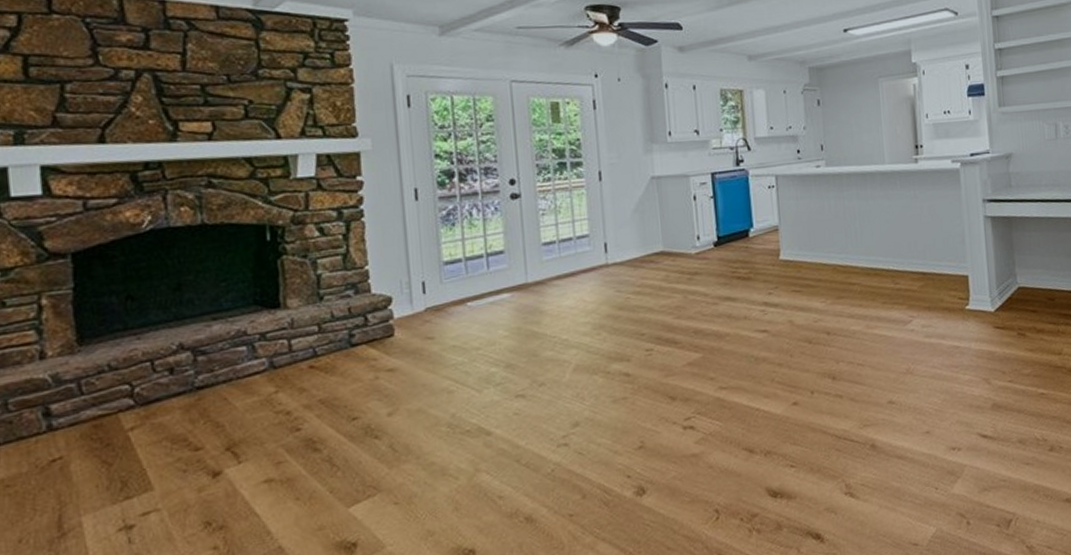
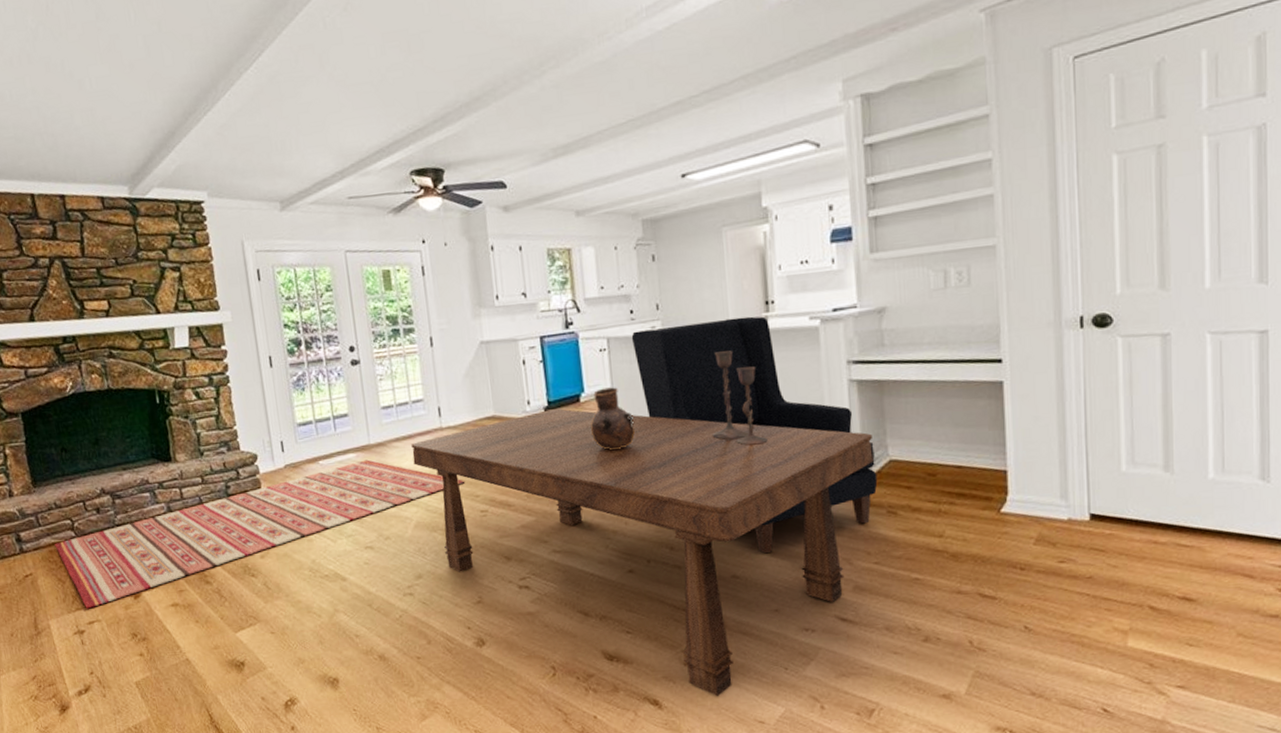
rug: none [102,299,631,497] -> present [54,459,465,609]
dining table: none [573,243,1006,523] -> present [411,408,874,696]
vase: none [759,222,801,284] -> present [591,387,635,450]
chair: none [798,158,1009,379] -> present [631,316,878,554]
candlestick: none [870,189,919,277] -> present [712,350,768,445]

